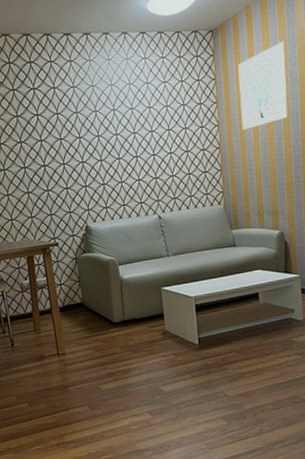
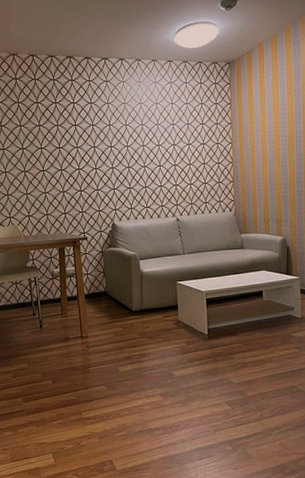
wall art: present [238,40,289,131] -> none [250,74,293,149]

